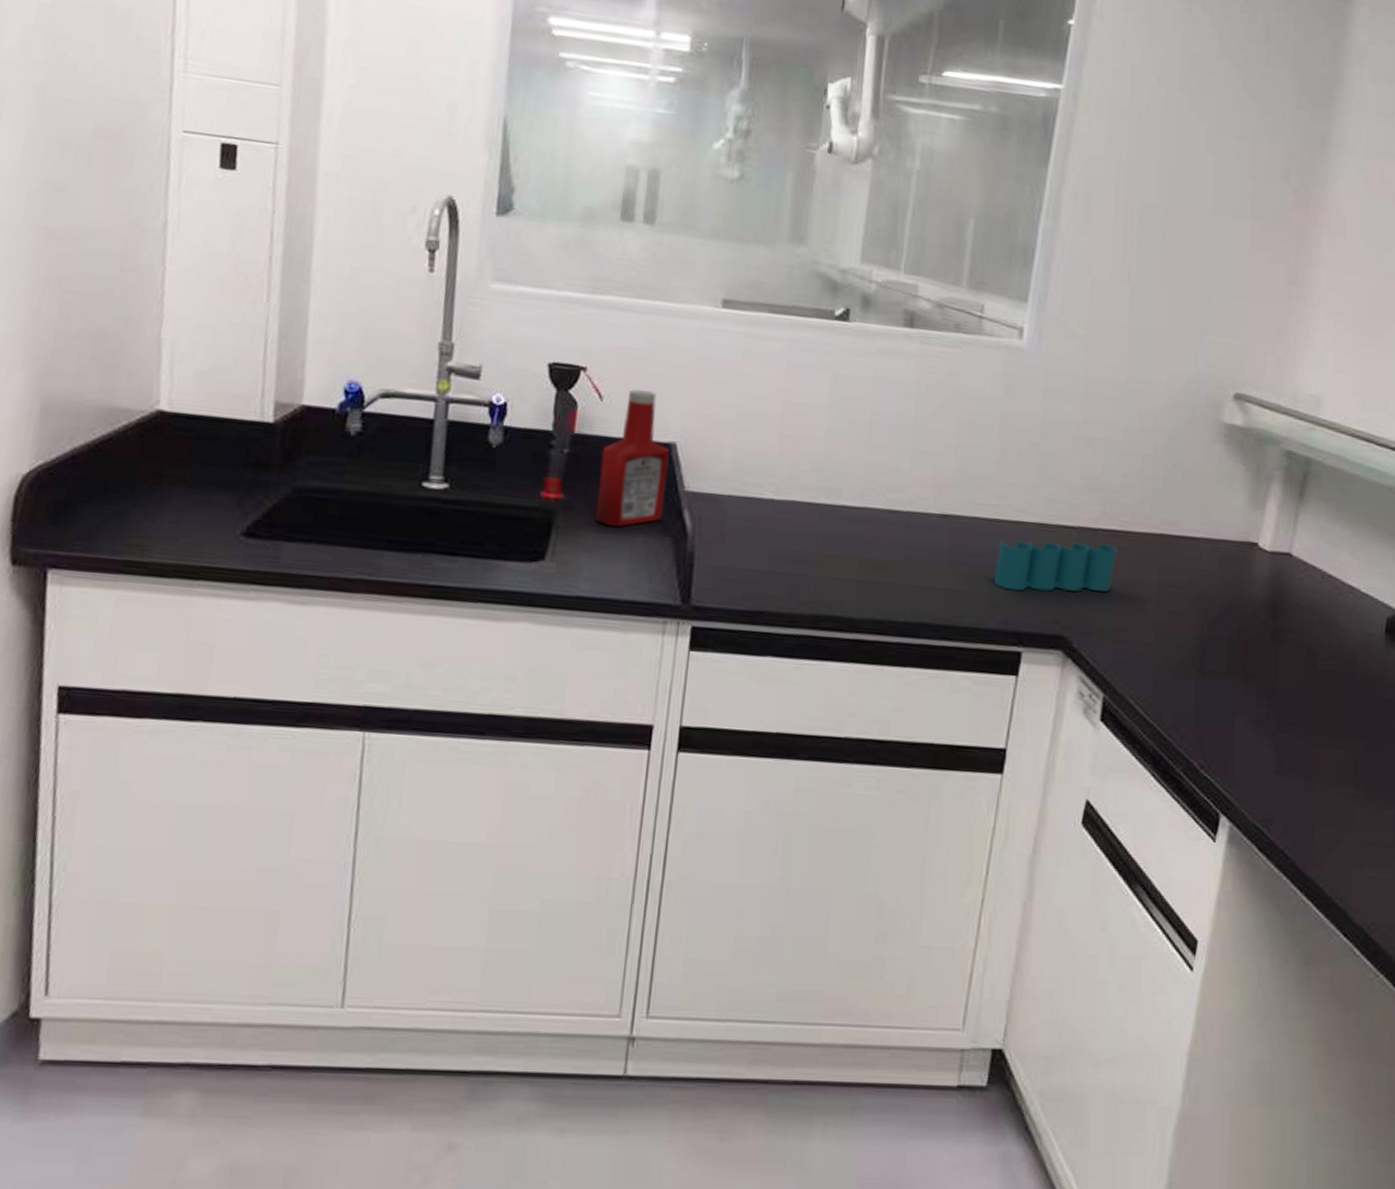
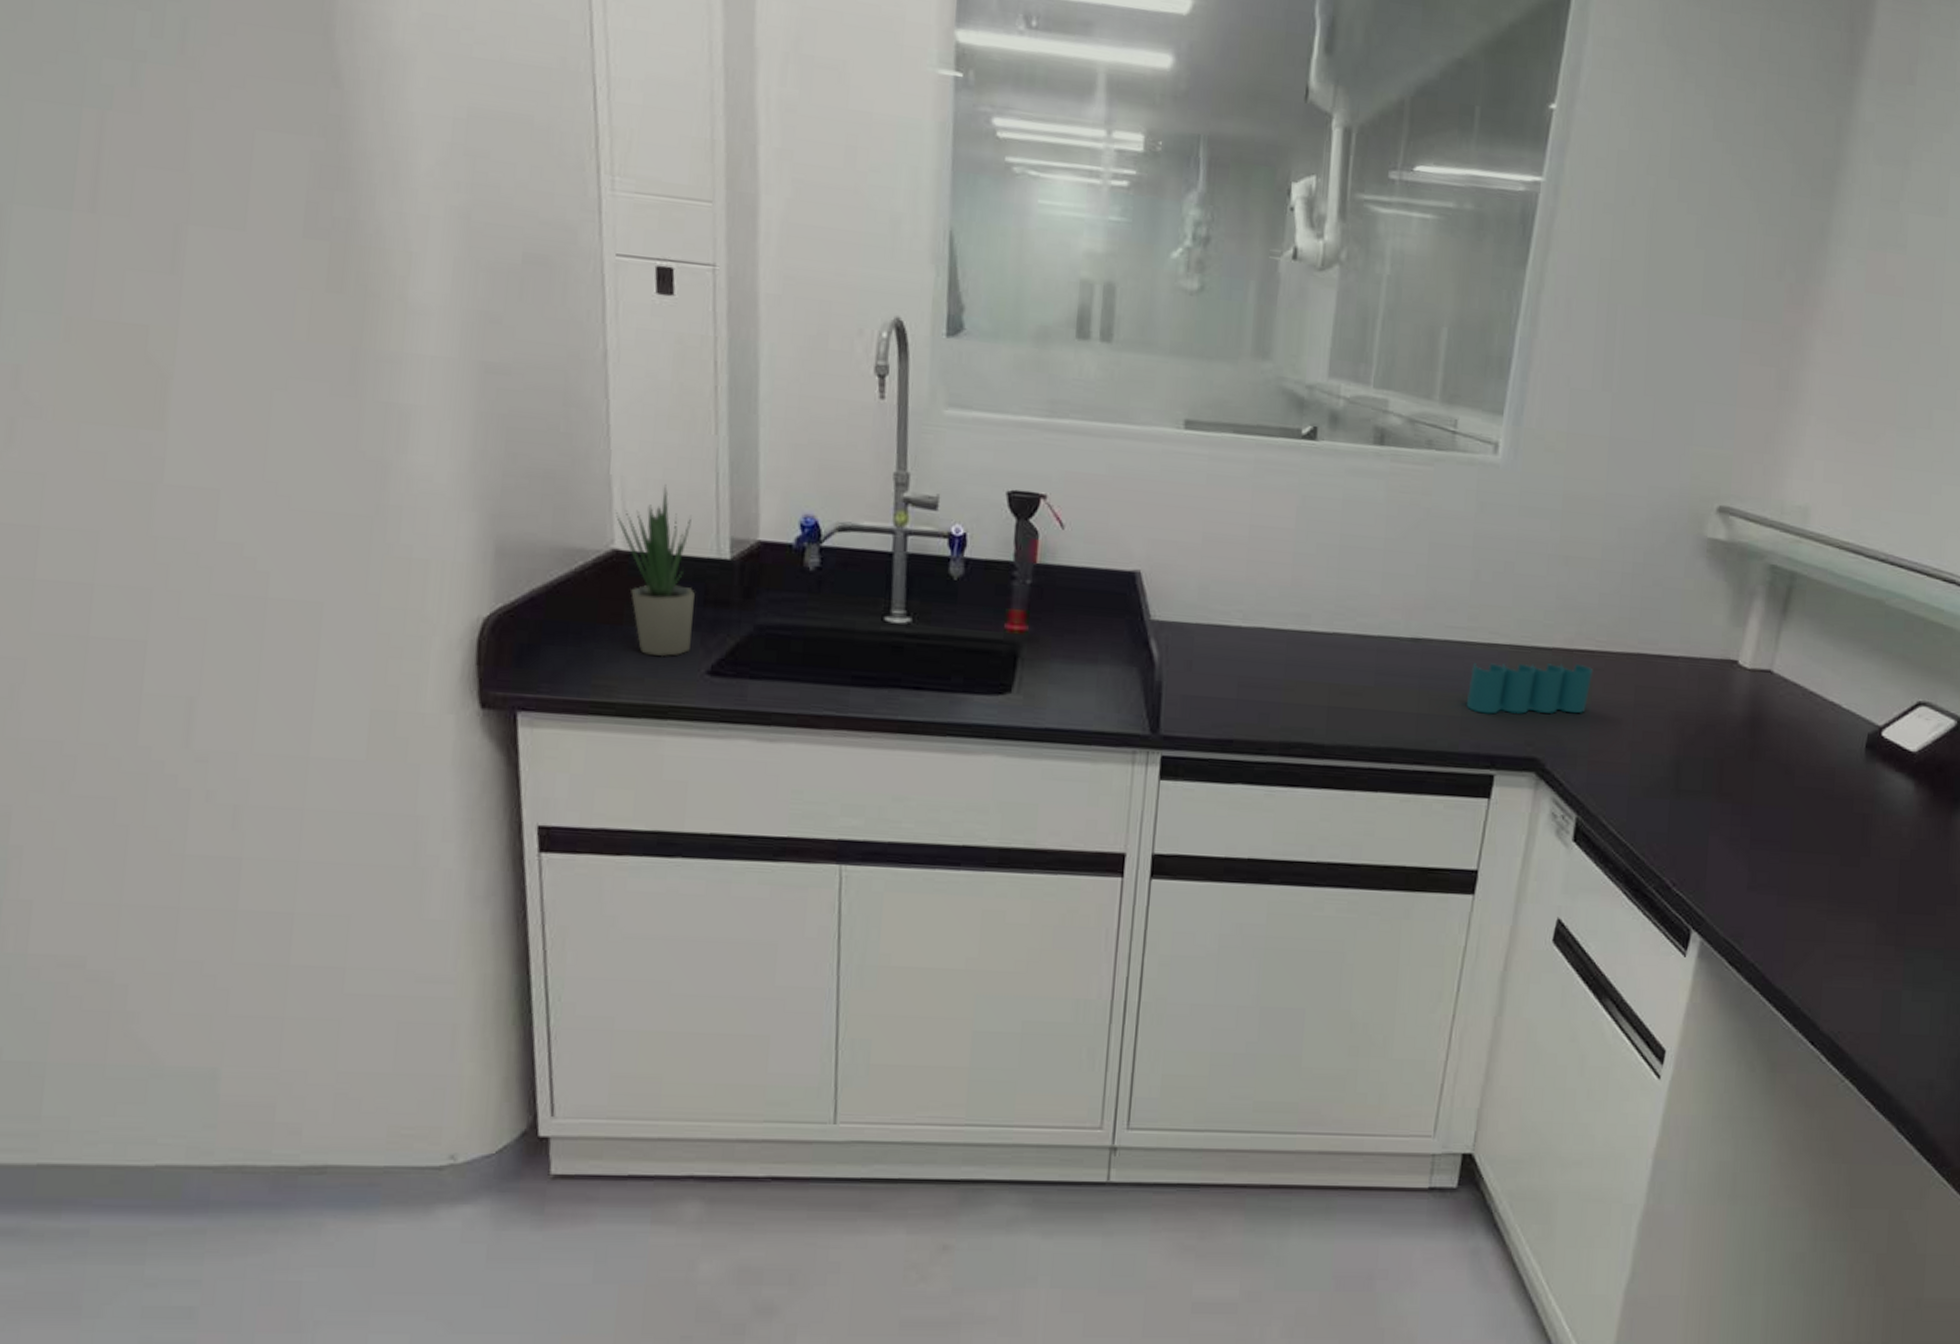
potted plant: none [162,348,238,518] -> present [614,484,695,657]
ketchup bottle: present [596,389,670,527] -> none [1061,517,1134,657]

